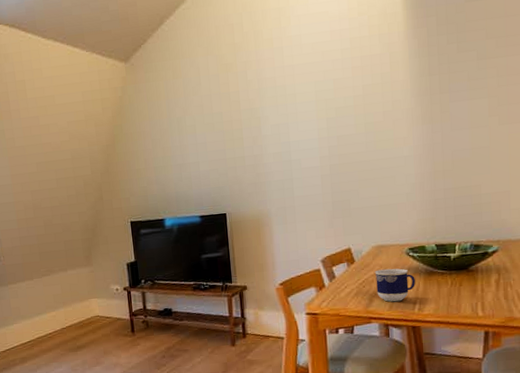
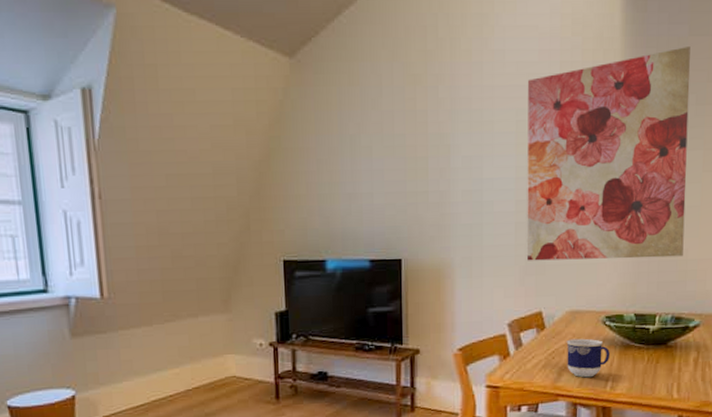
wall art: none [323,11,477,207] -> present [526,47,690,261]

